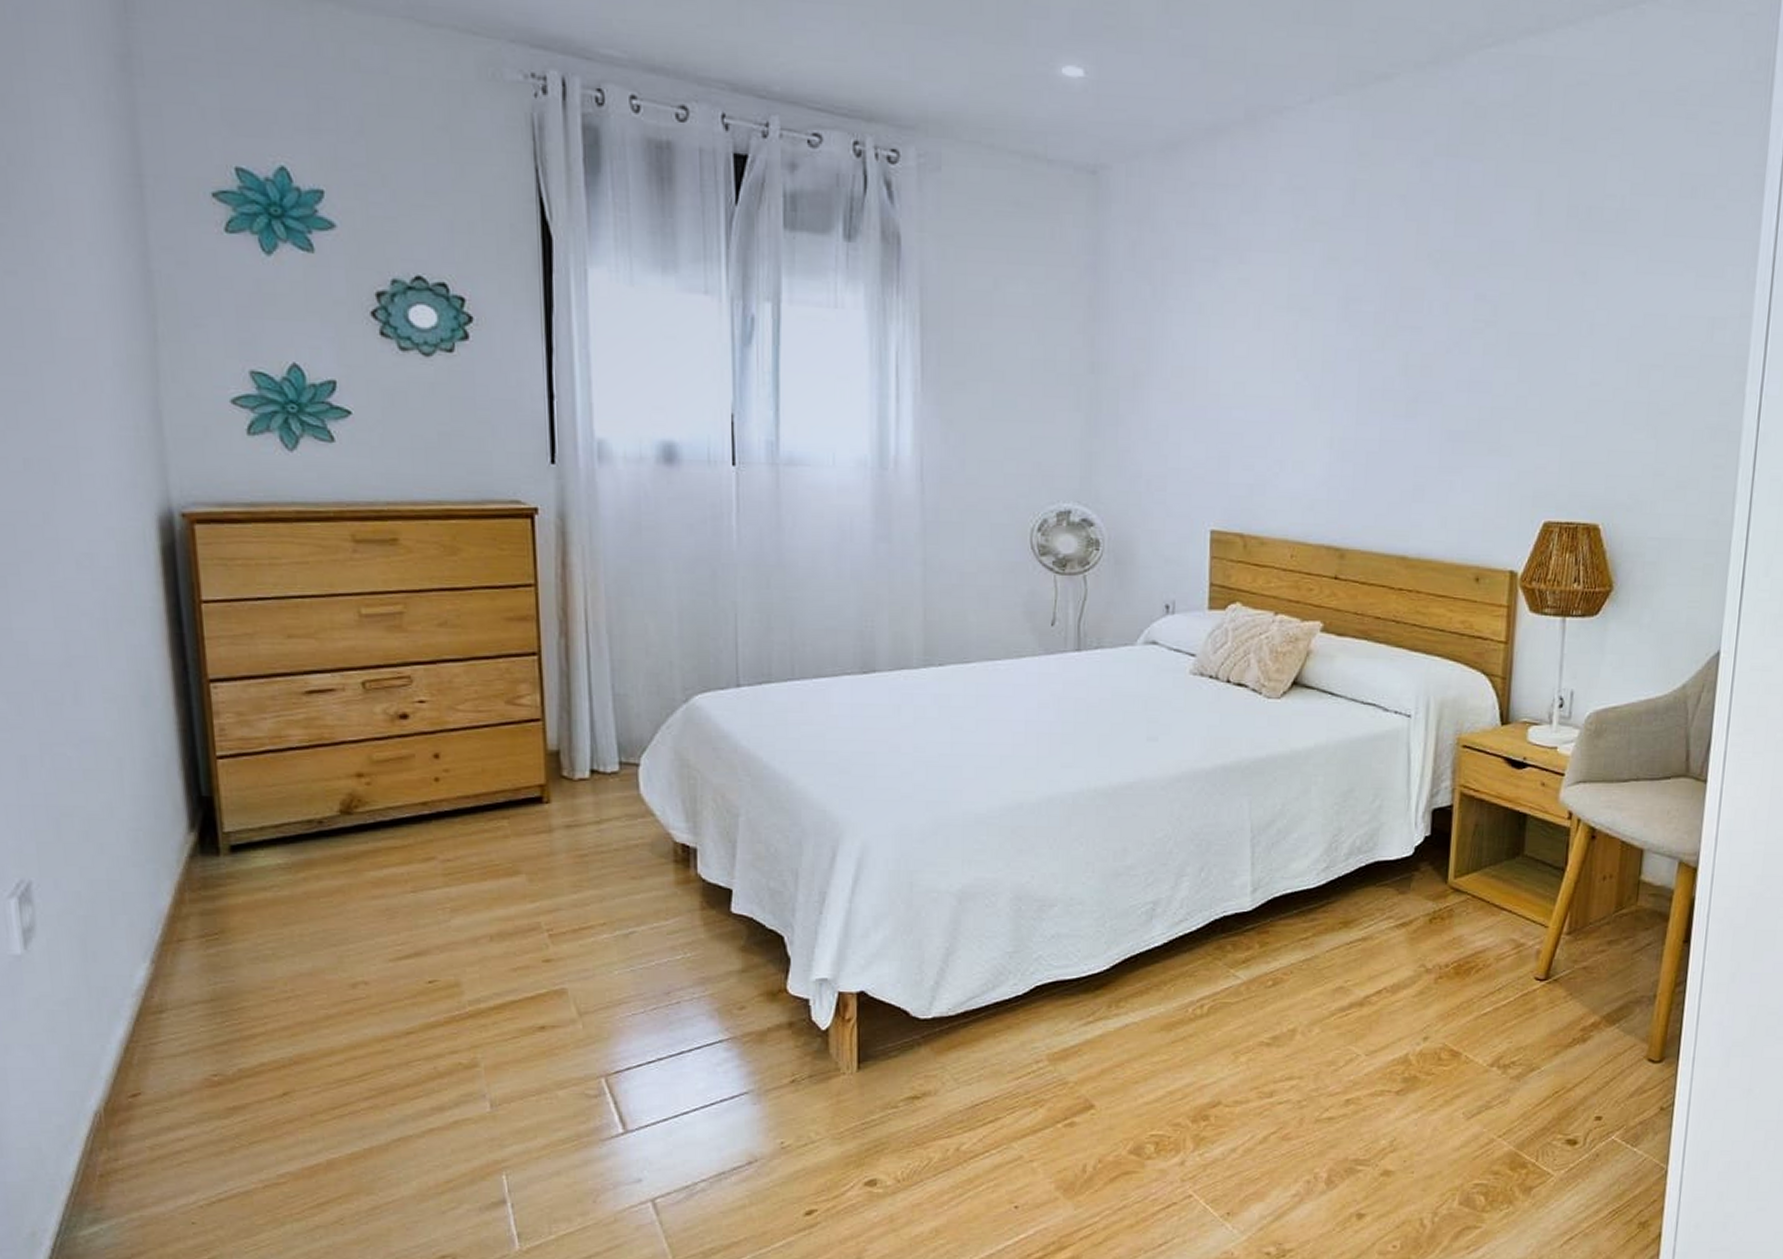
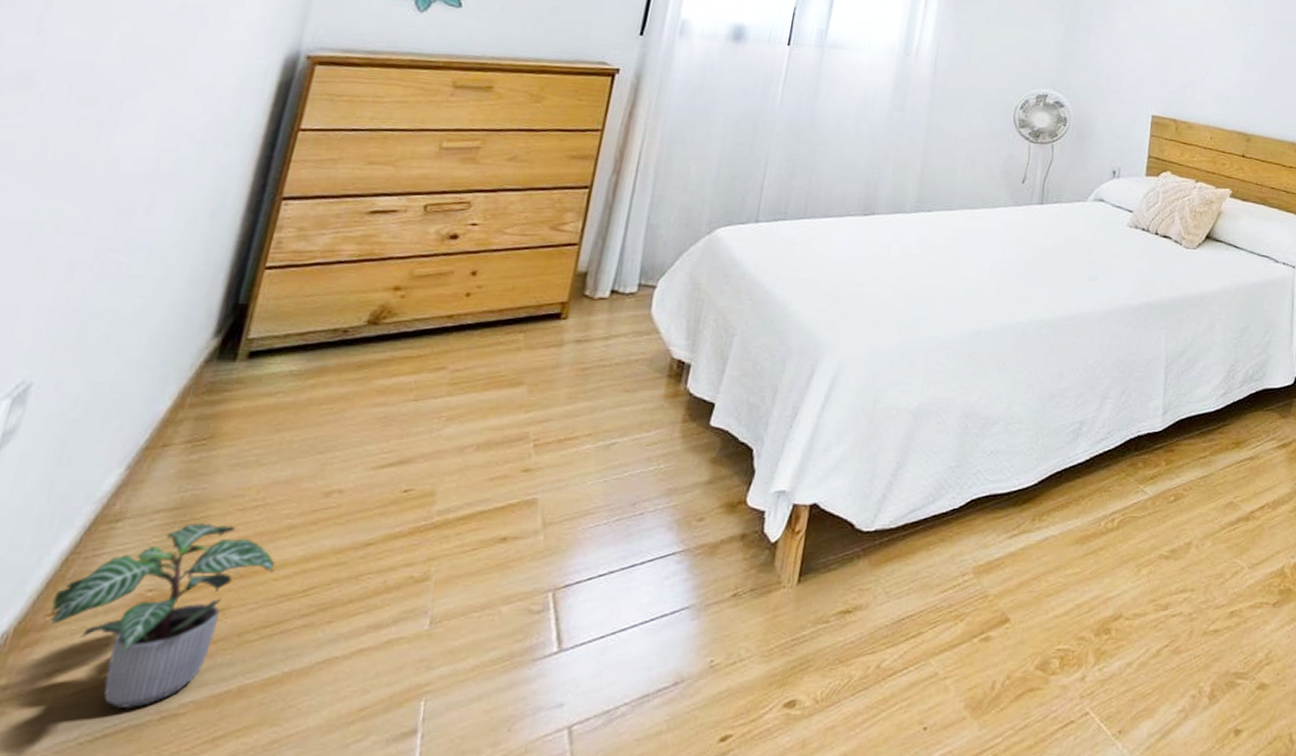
potted plant: none [128,1014,325,1177] -> present [50,523,275,708]

